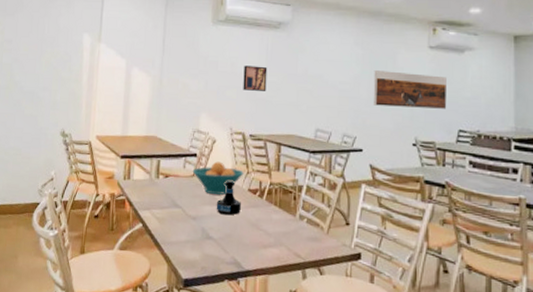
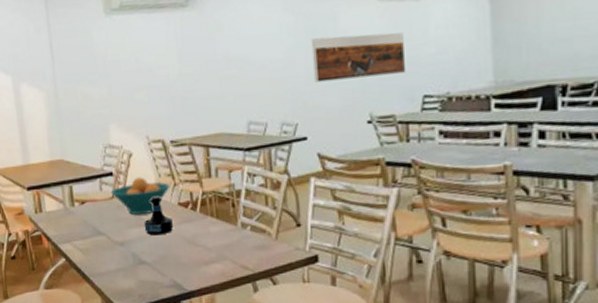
wall art: present [243,65,267,91] -> none [151,56,183,90]

